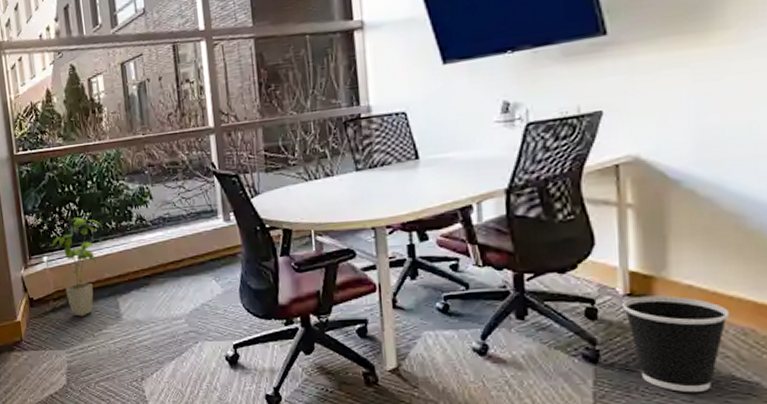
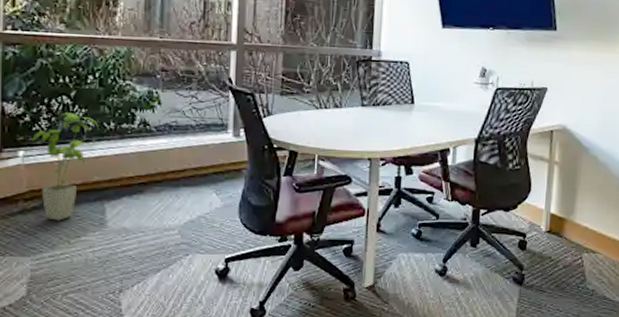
wastebasket: present [622,295,730,392] -> none [543,233,608,308]

